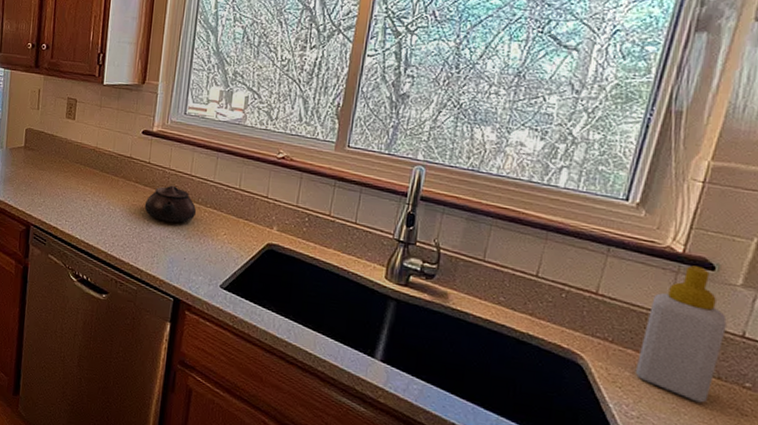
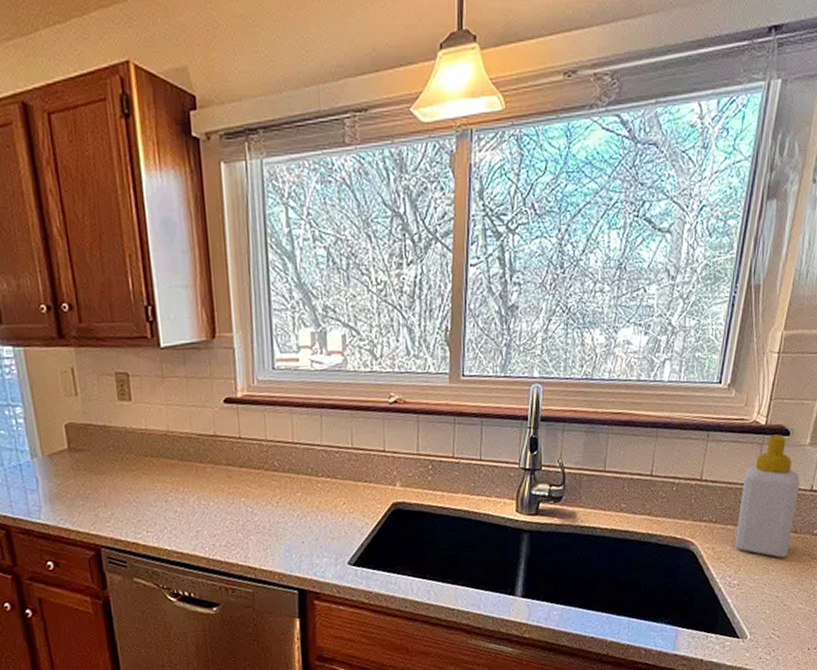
teapot: present [144,185,197,223] -> none [243,459,308,504]

